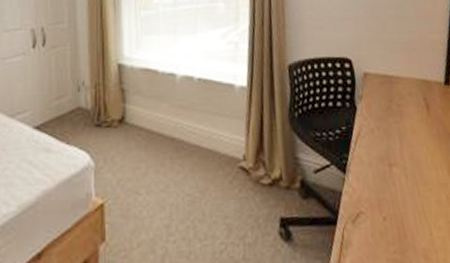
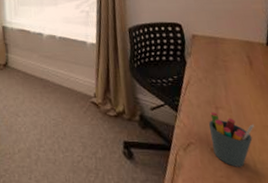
pen holder: none [381,171,432,238] -> present [209,113,255,167]

